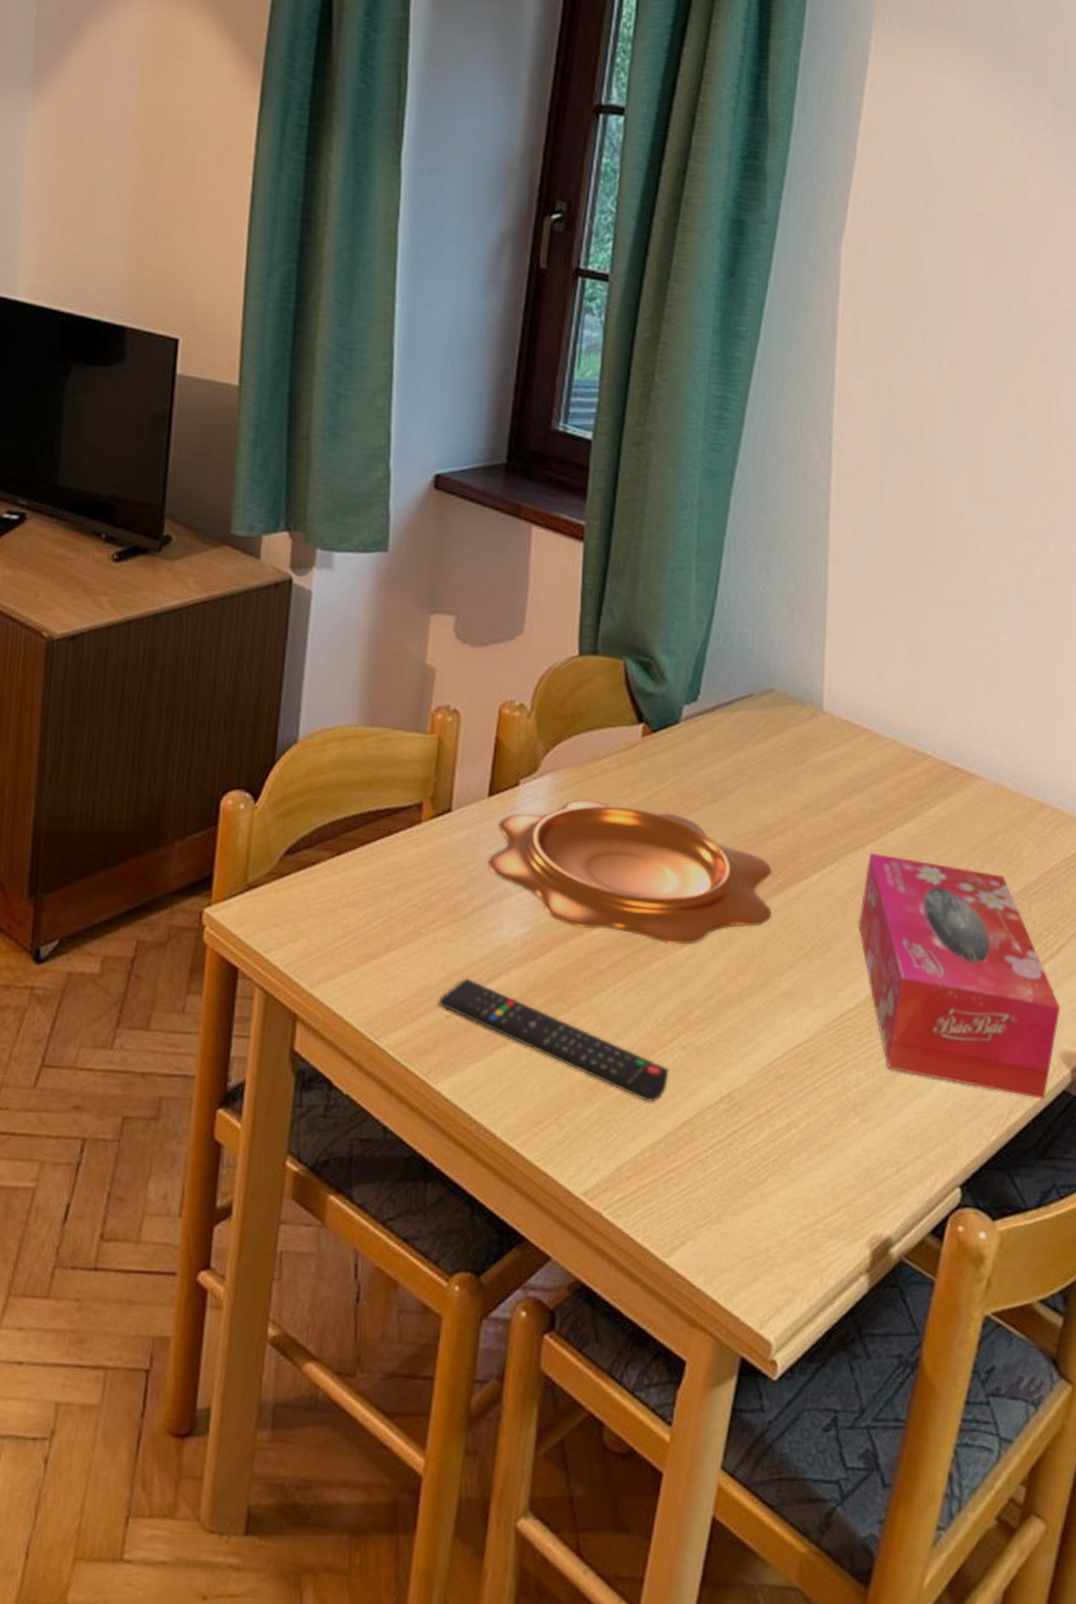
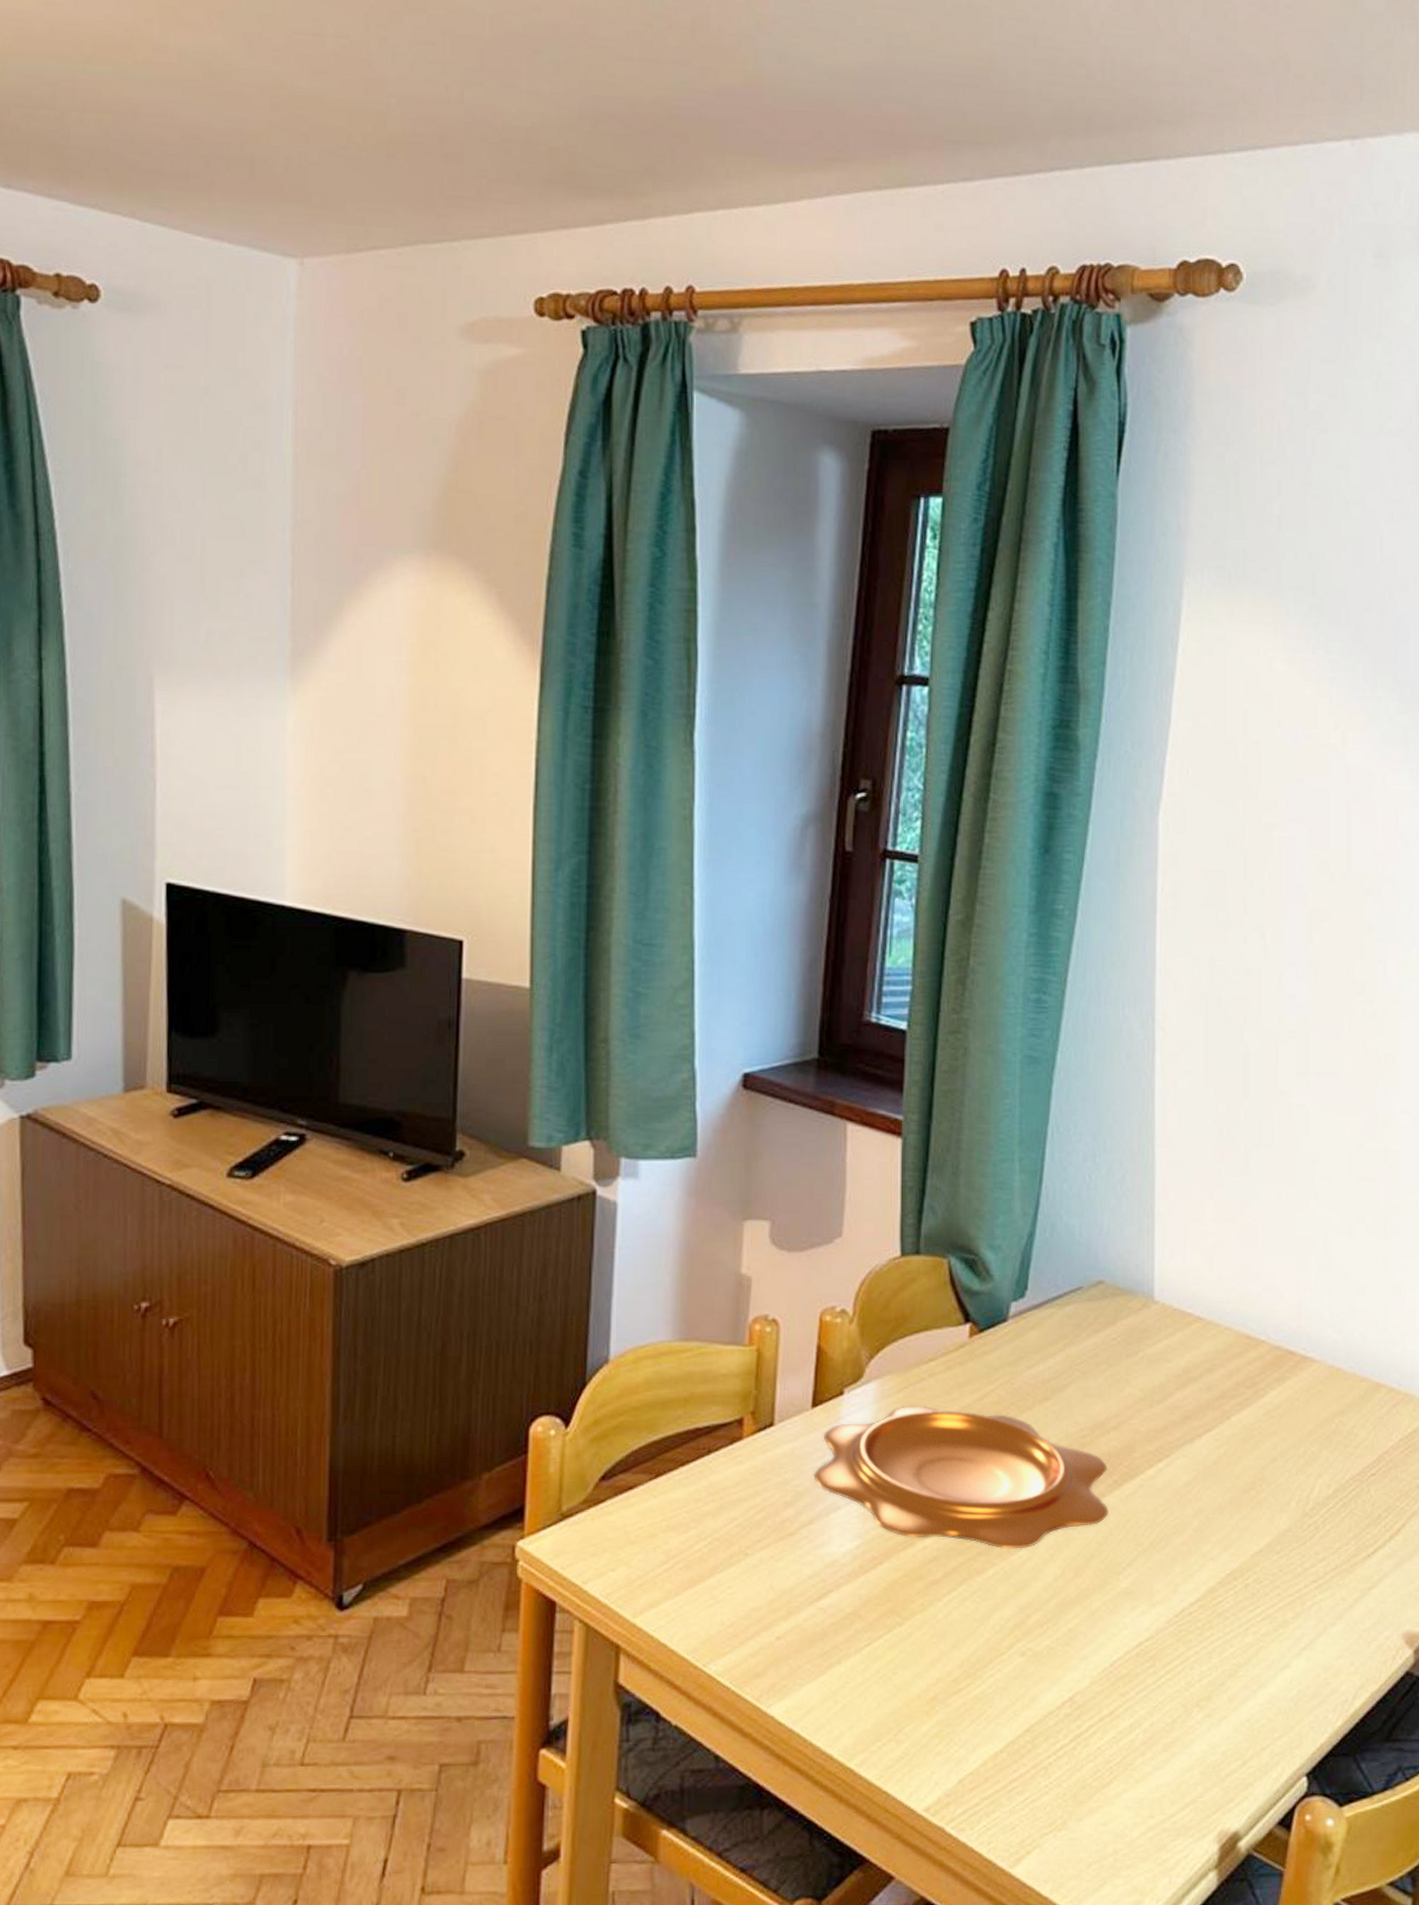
remote control: present [439,978,669,1102] -> none [768,1597,1009,1711]
tissue box: present [858,852,1061,1100] -> none [1196,1443,1402,1683]

